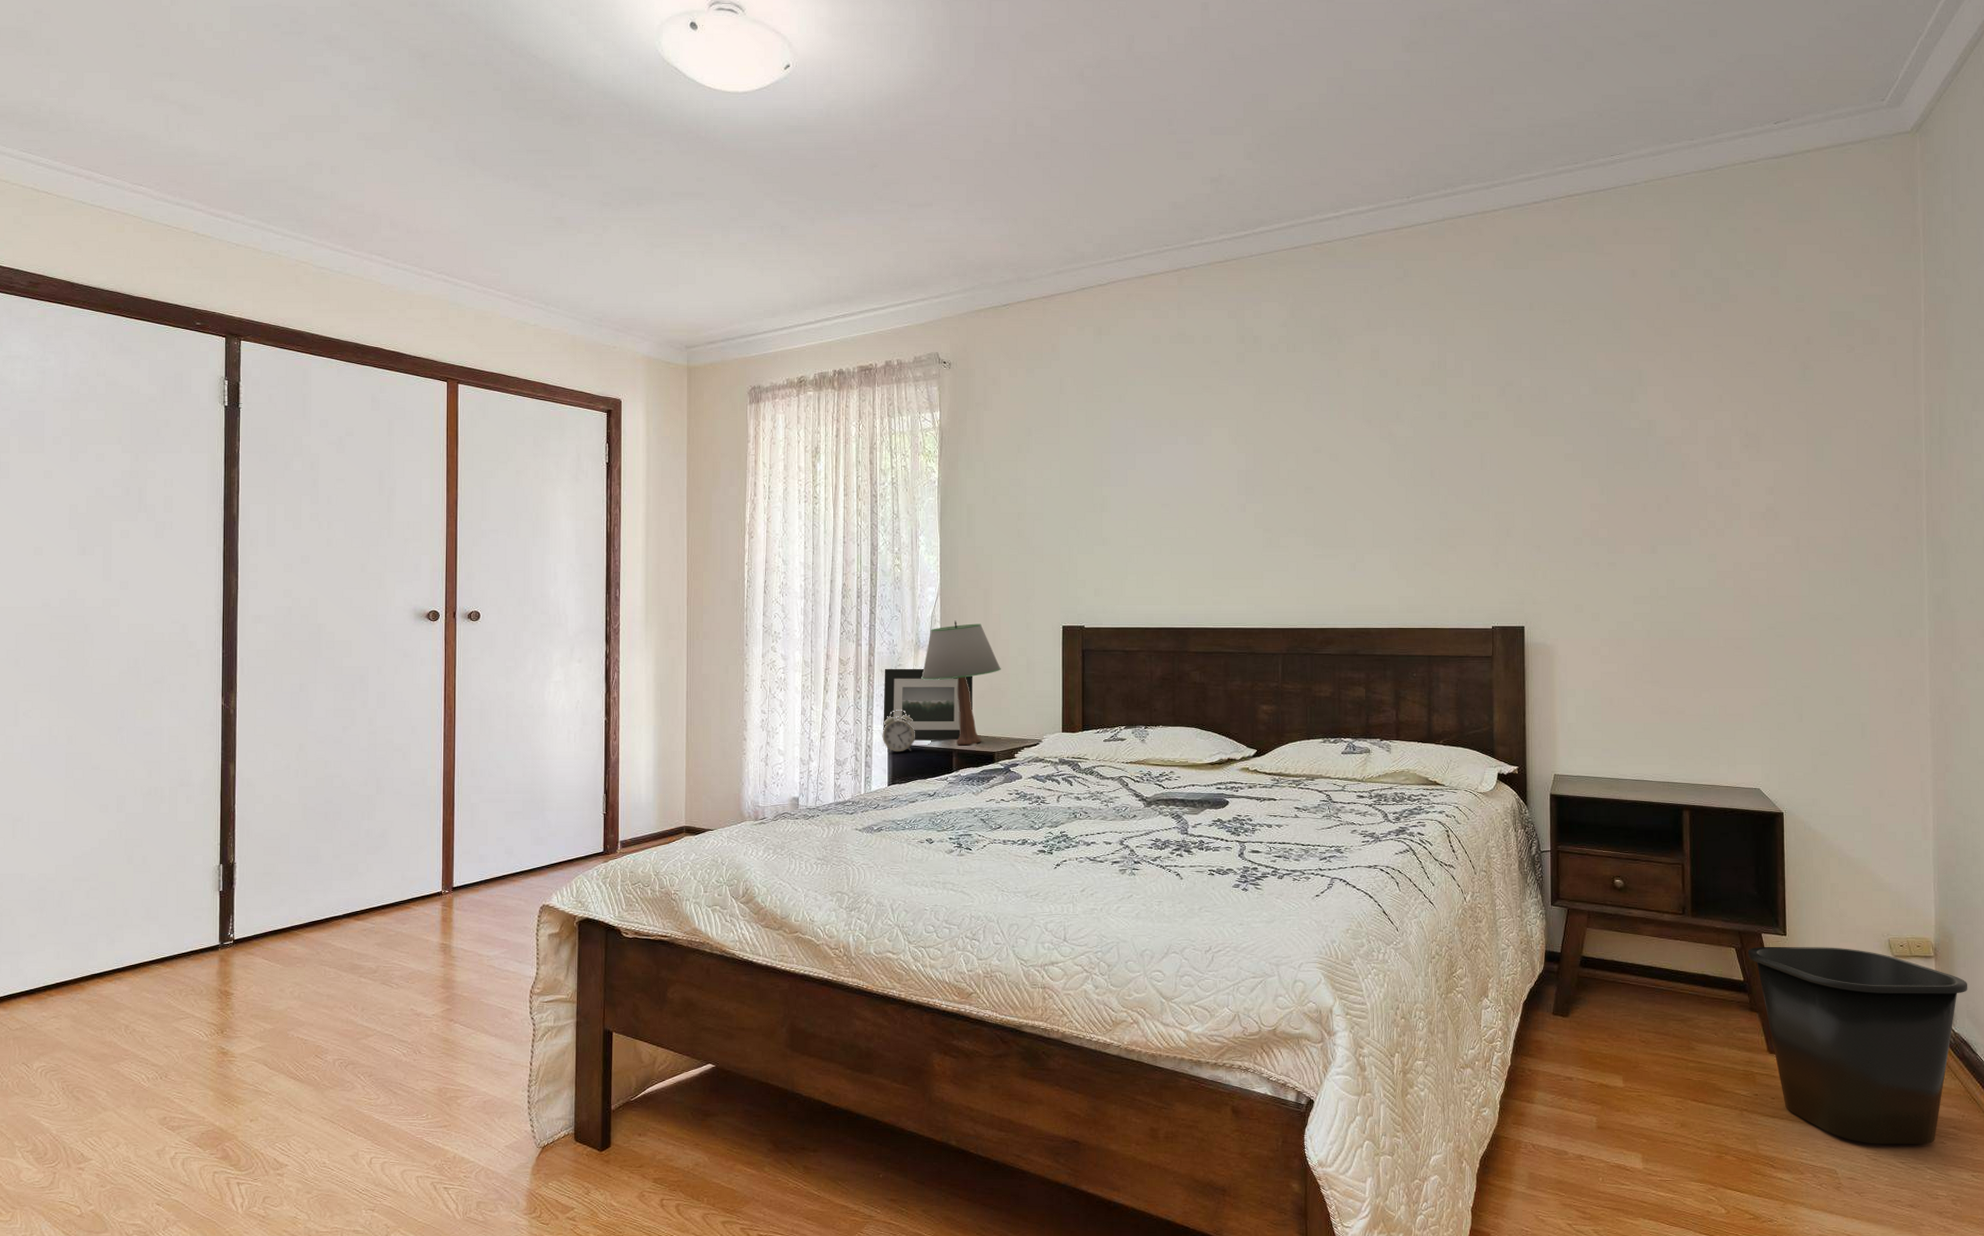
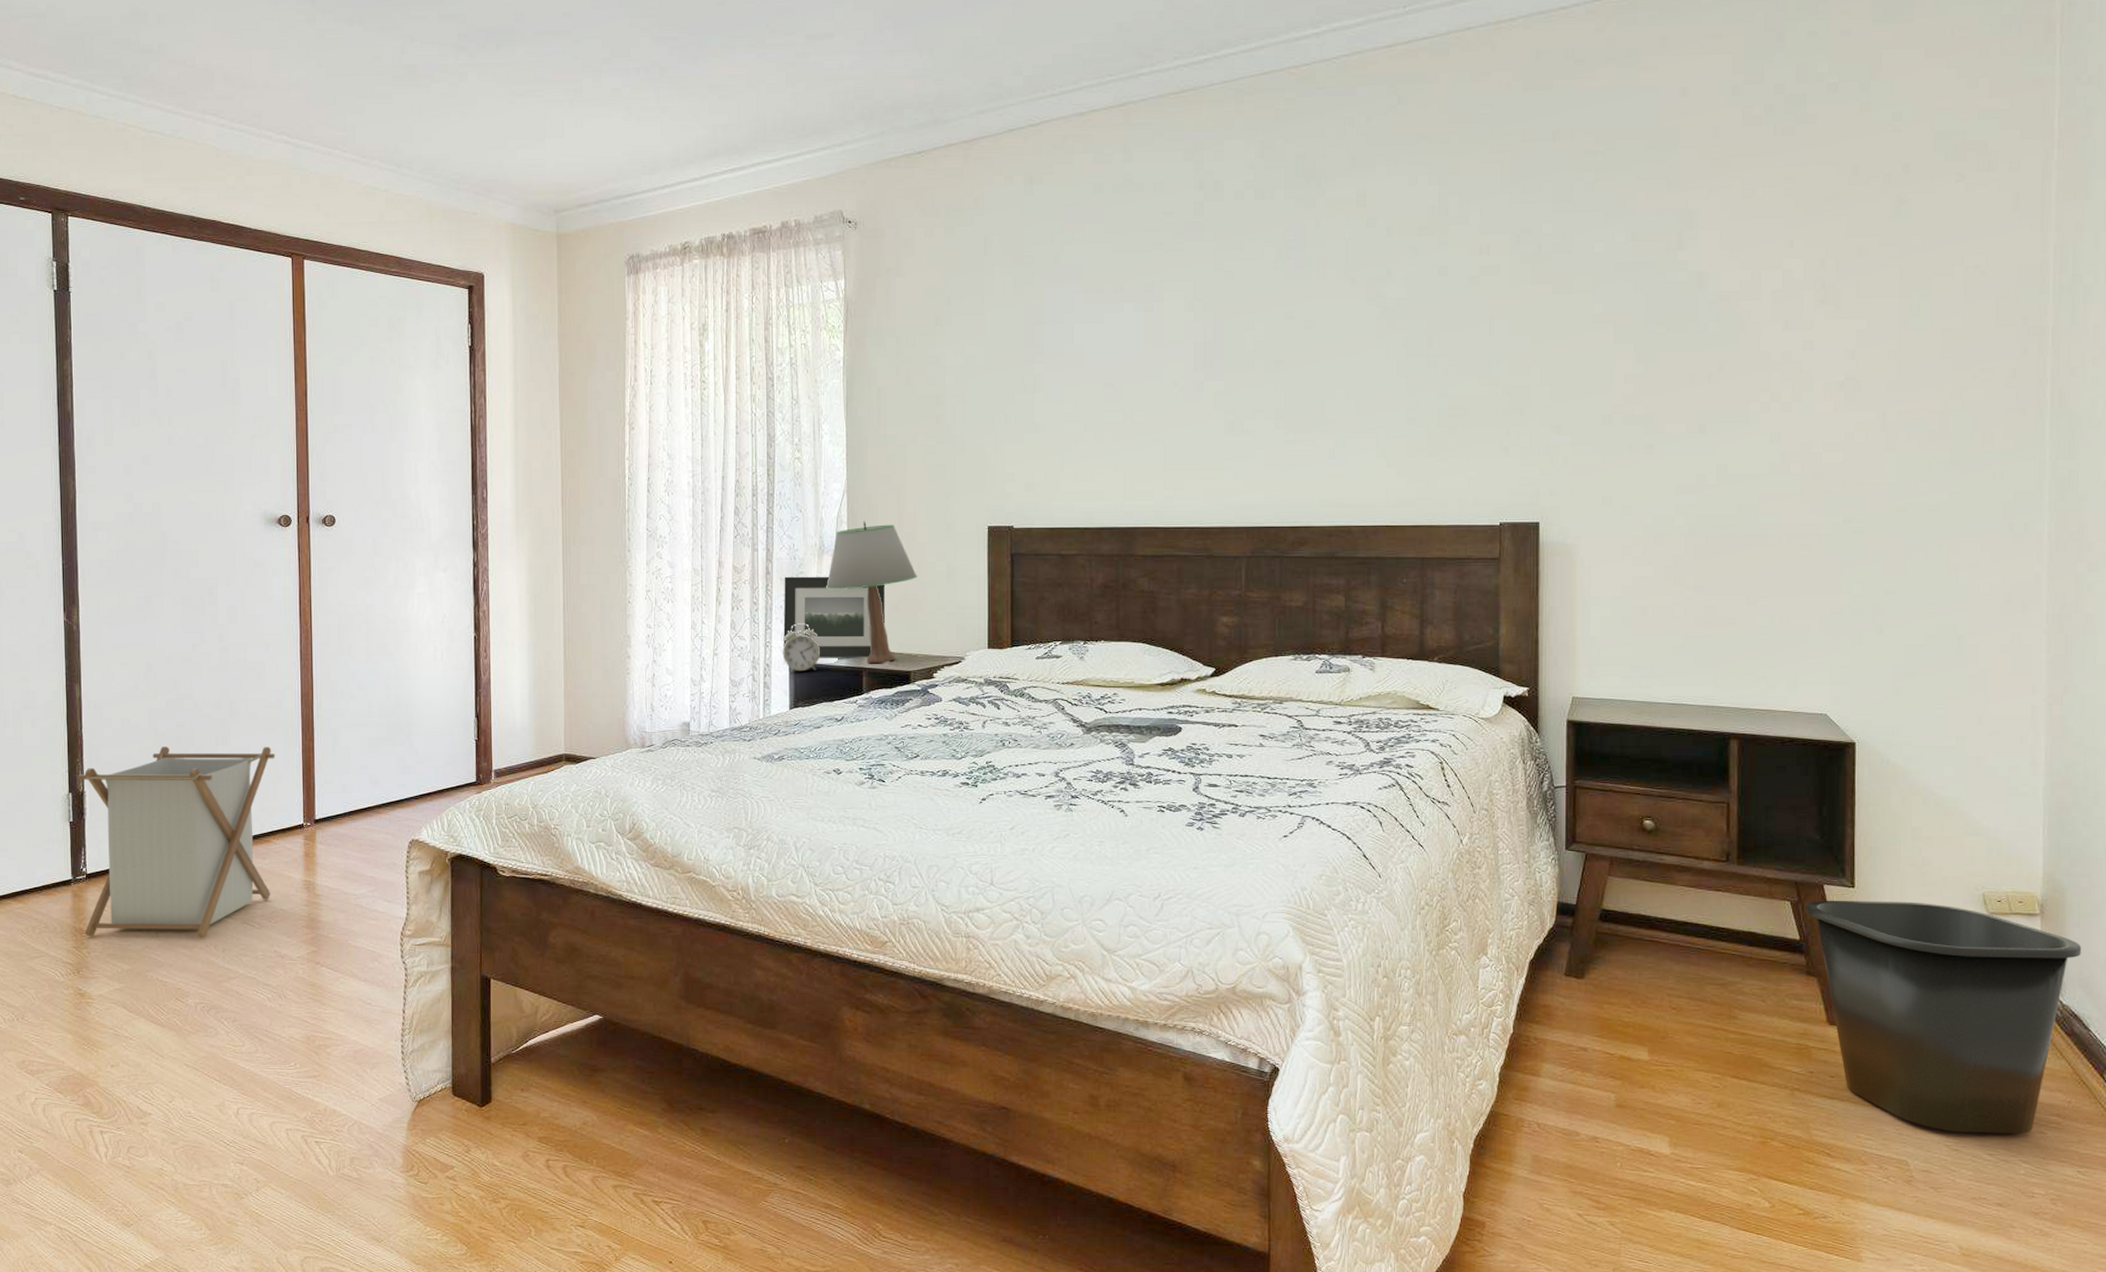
laundry basket: none [229,820,418,999] -> present [77,746,276,938]

